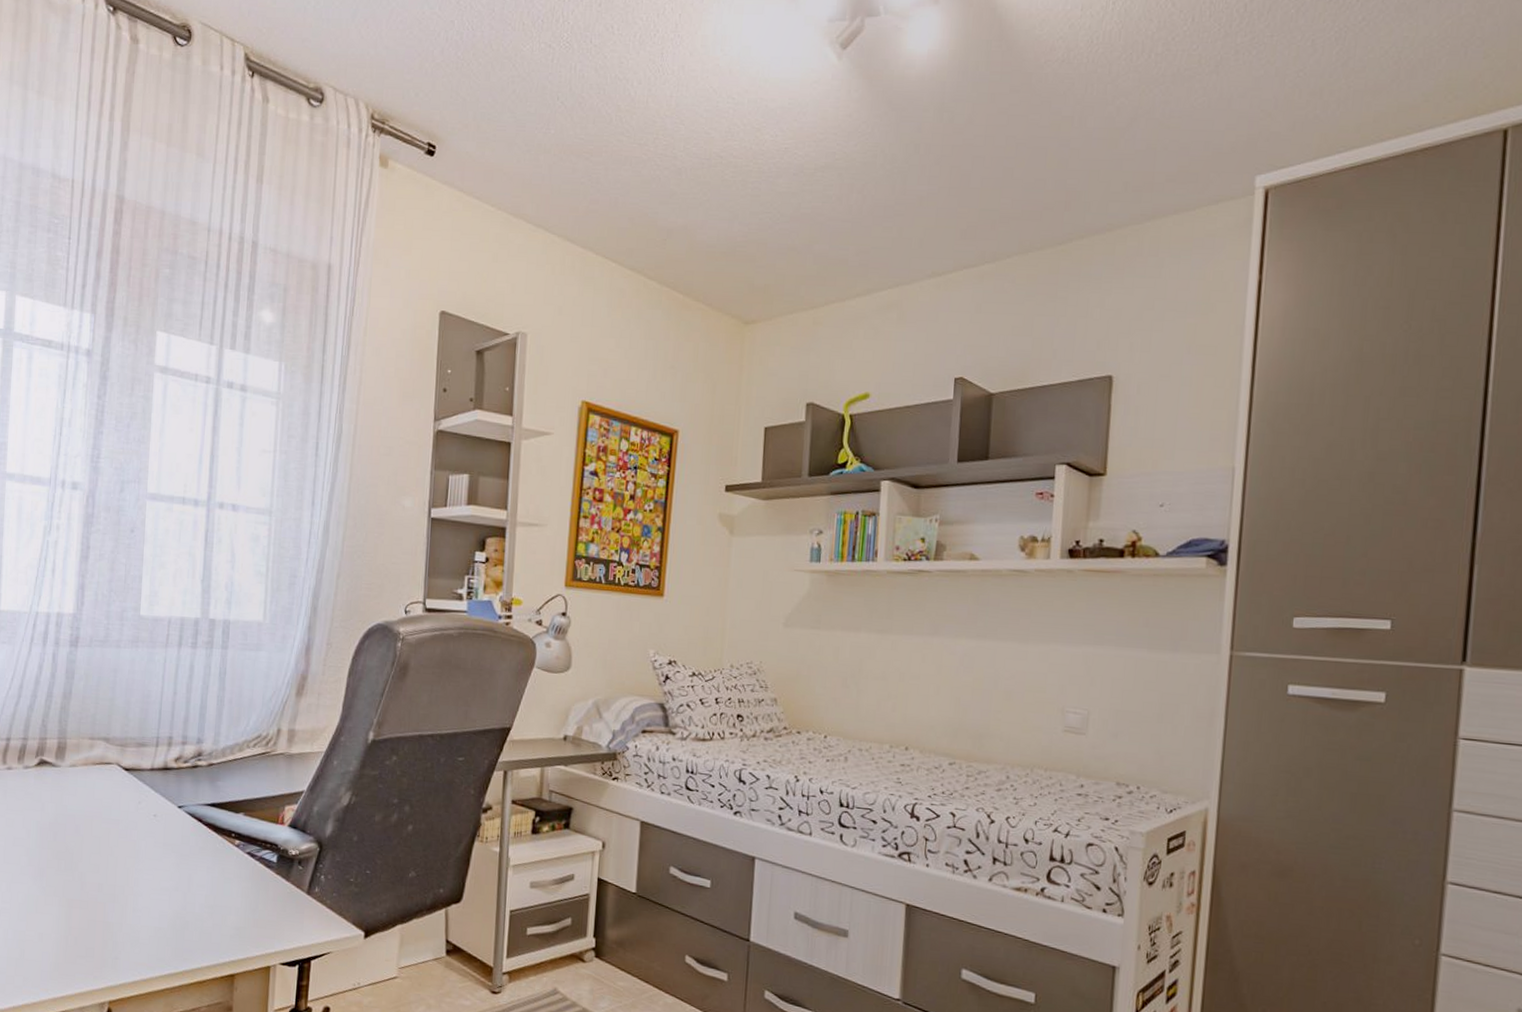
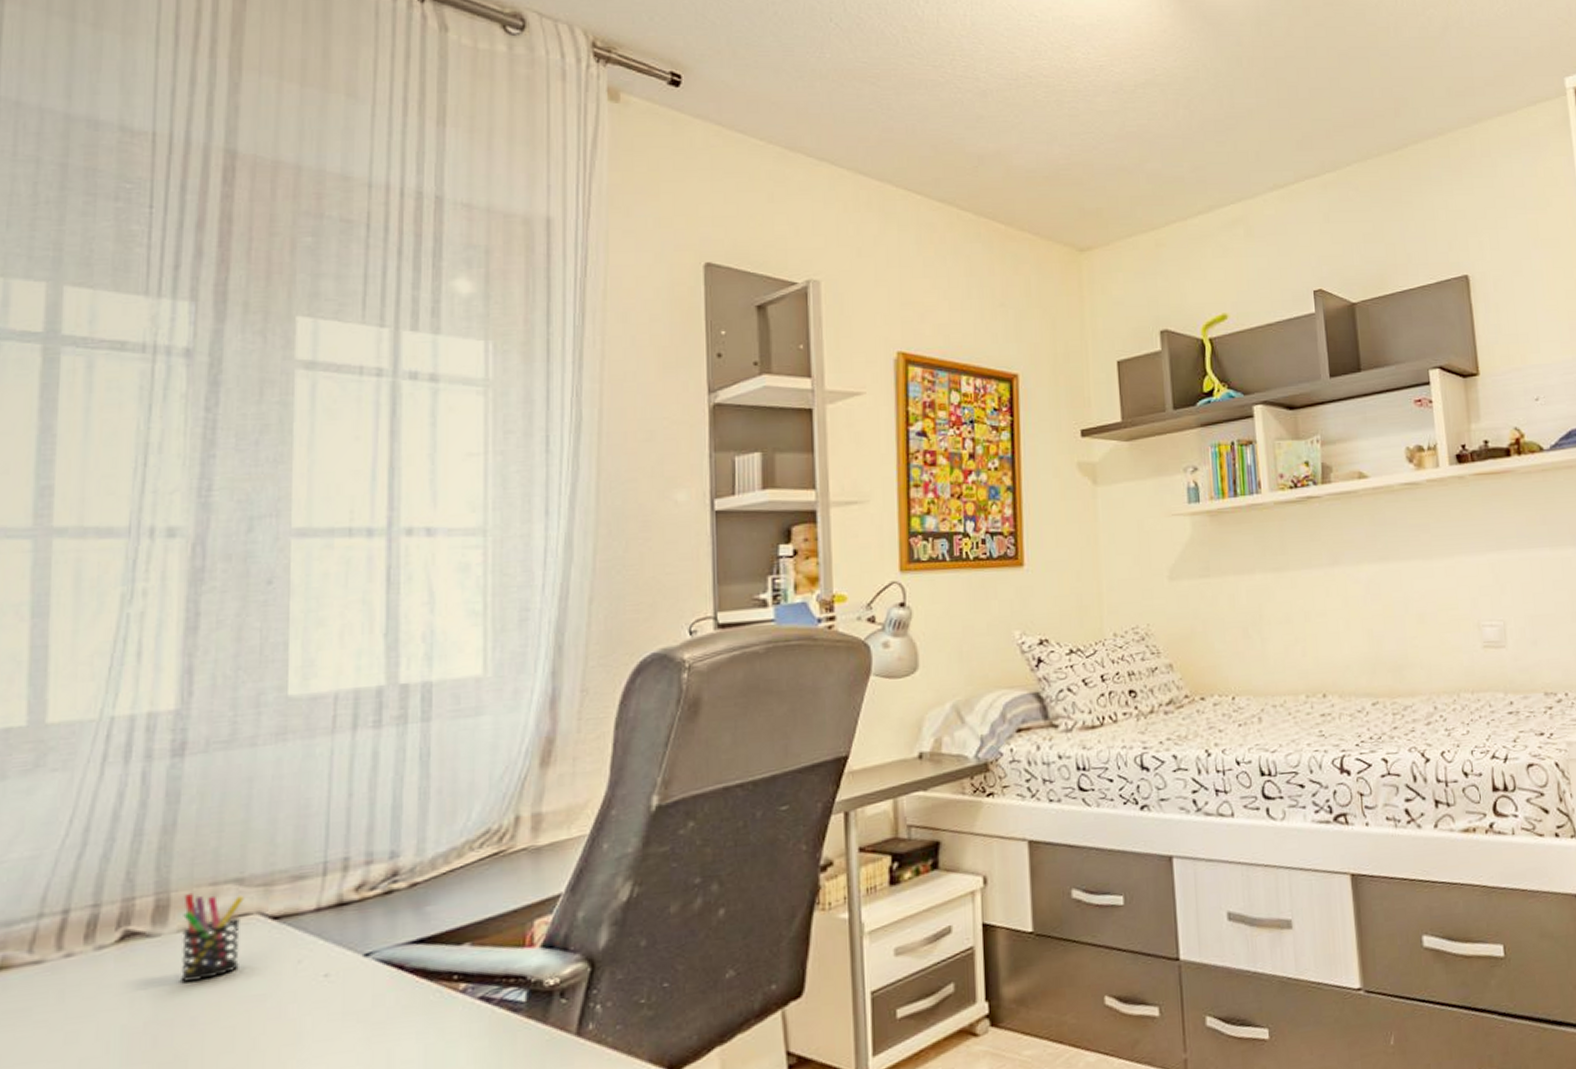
pen holder: none [71,741,109,803] -> present [181,892,244,982]

